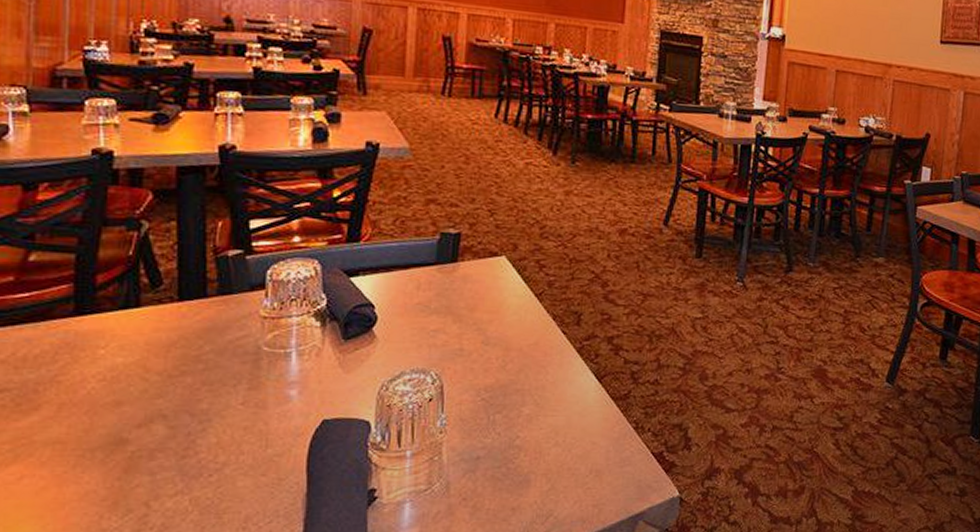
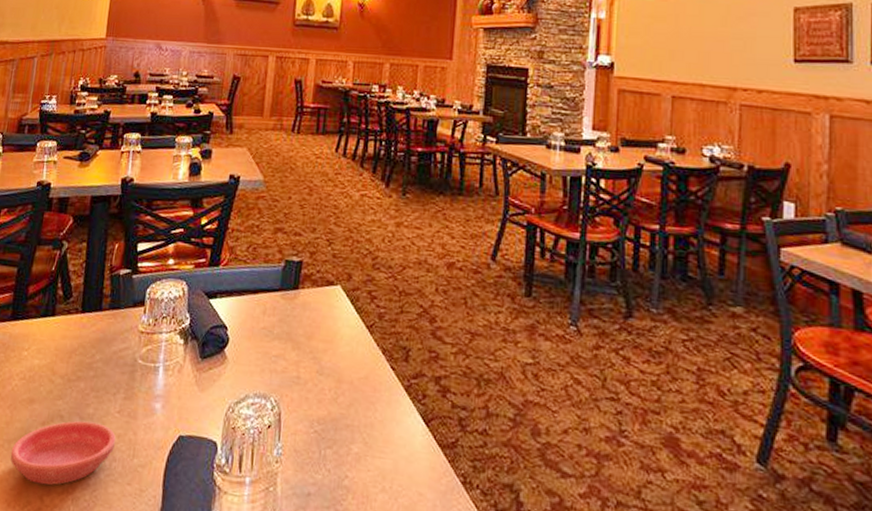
saucer: none [96,417,242,490] -> present [10,420,116,486]

